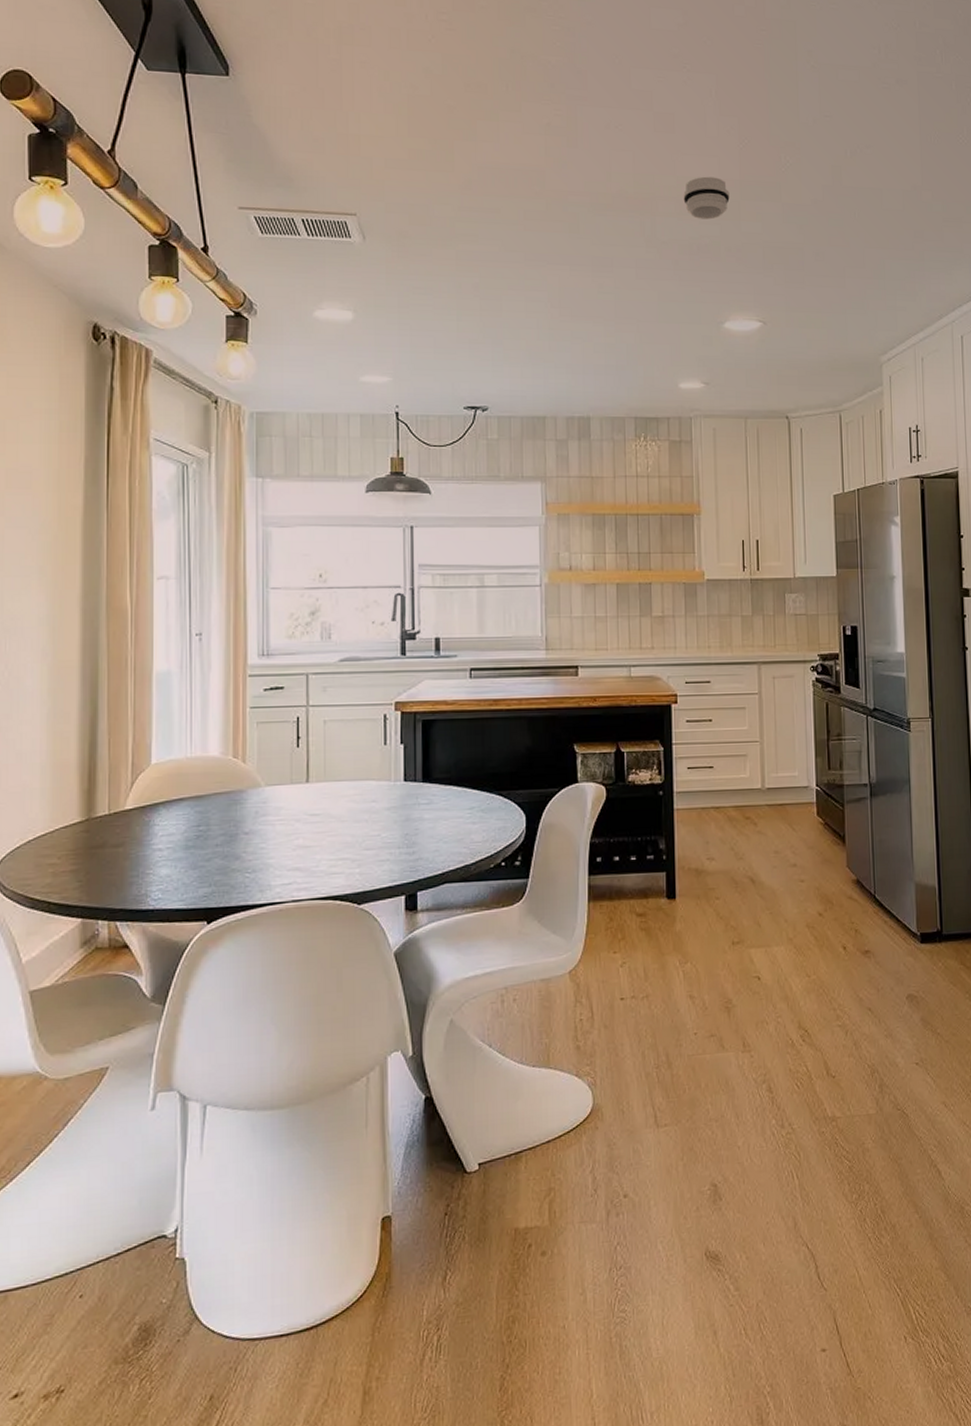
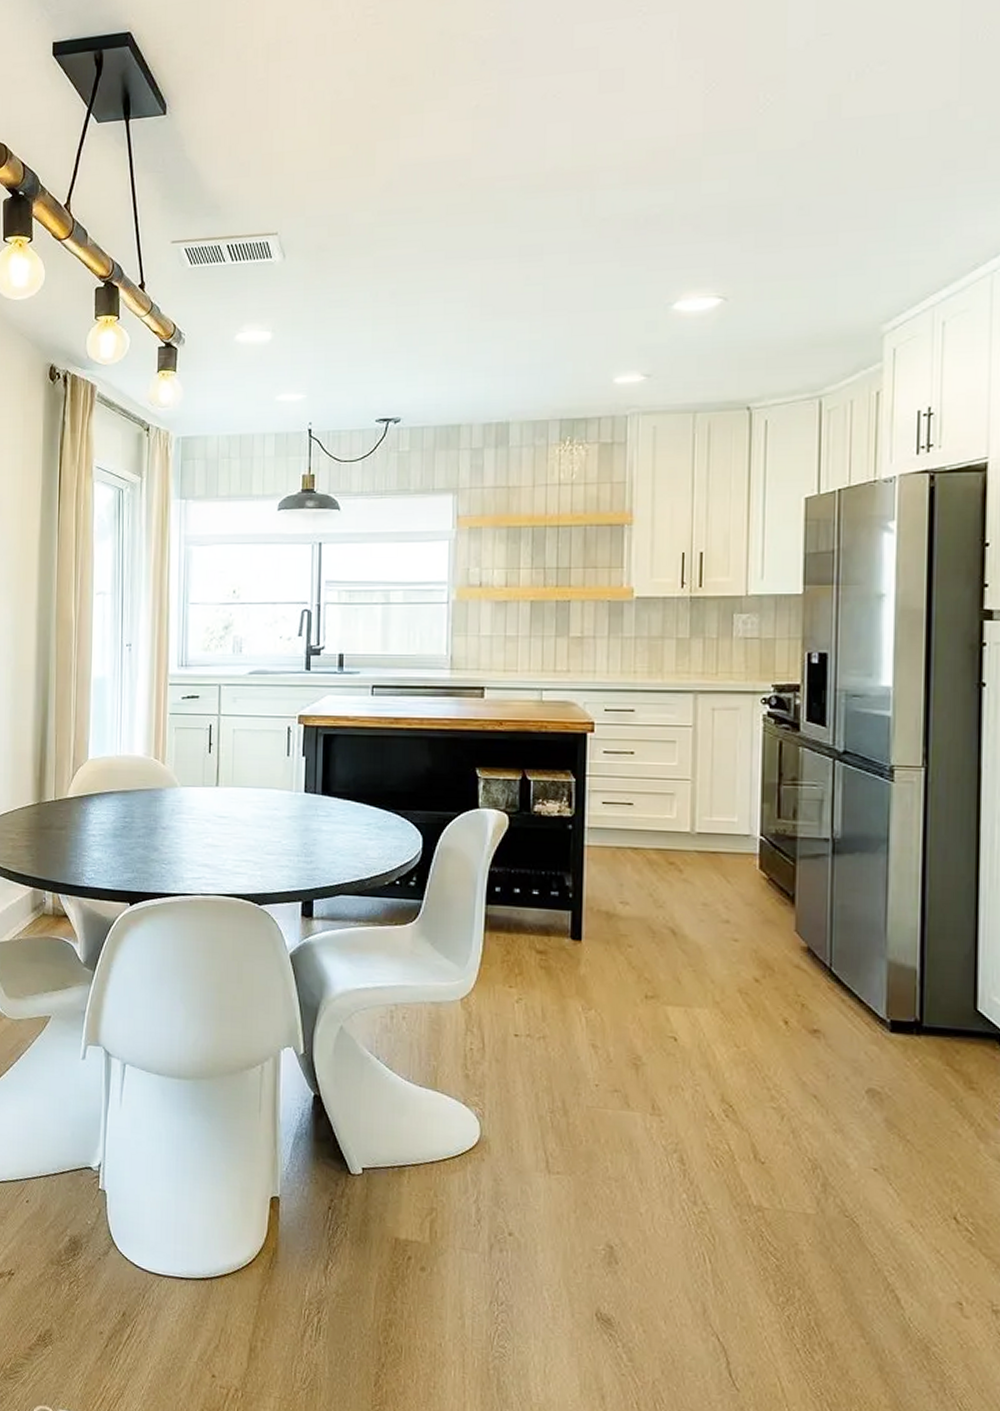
smoke detector: present [683,176,730,220] -> none [630,133,689,187]

